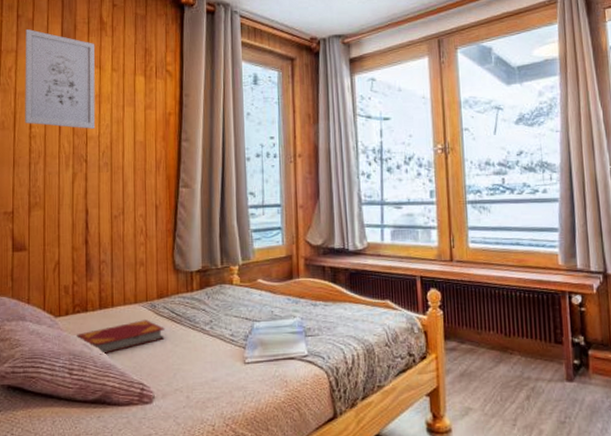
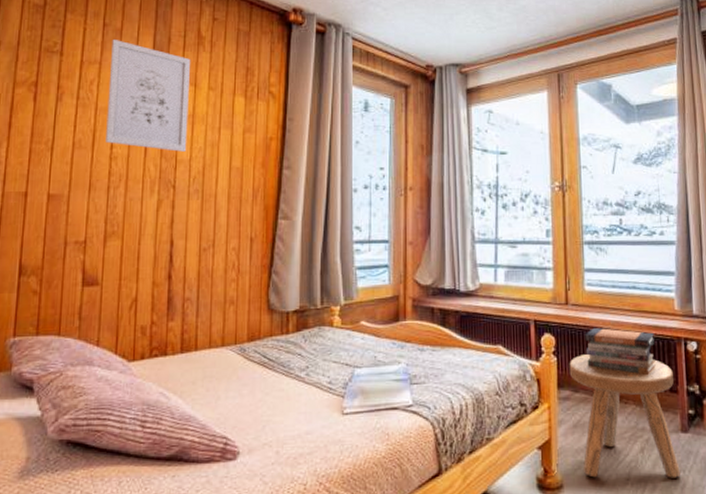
hardback book: present [77,320,166,355] -> none [153,365,256,405]
stool: none [455,308,566,424] -> present [569,355,680,478]
book stack: none [470,282,540,327] -> present [585,327,656,375]

